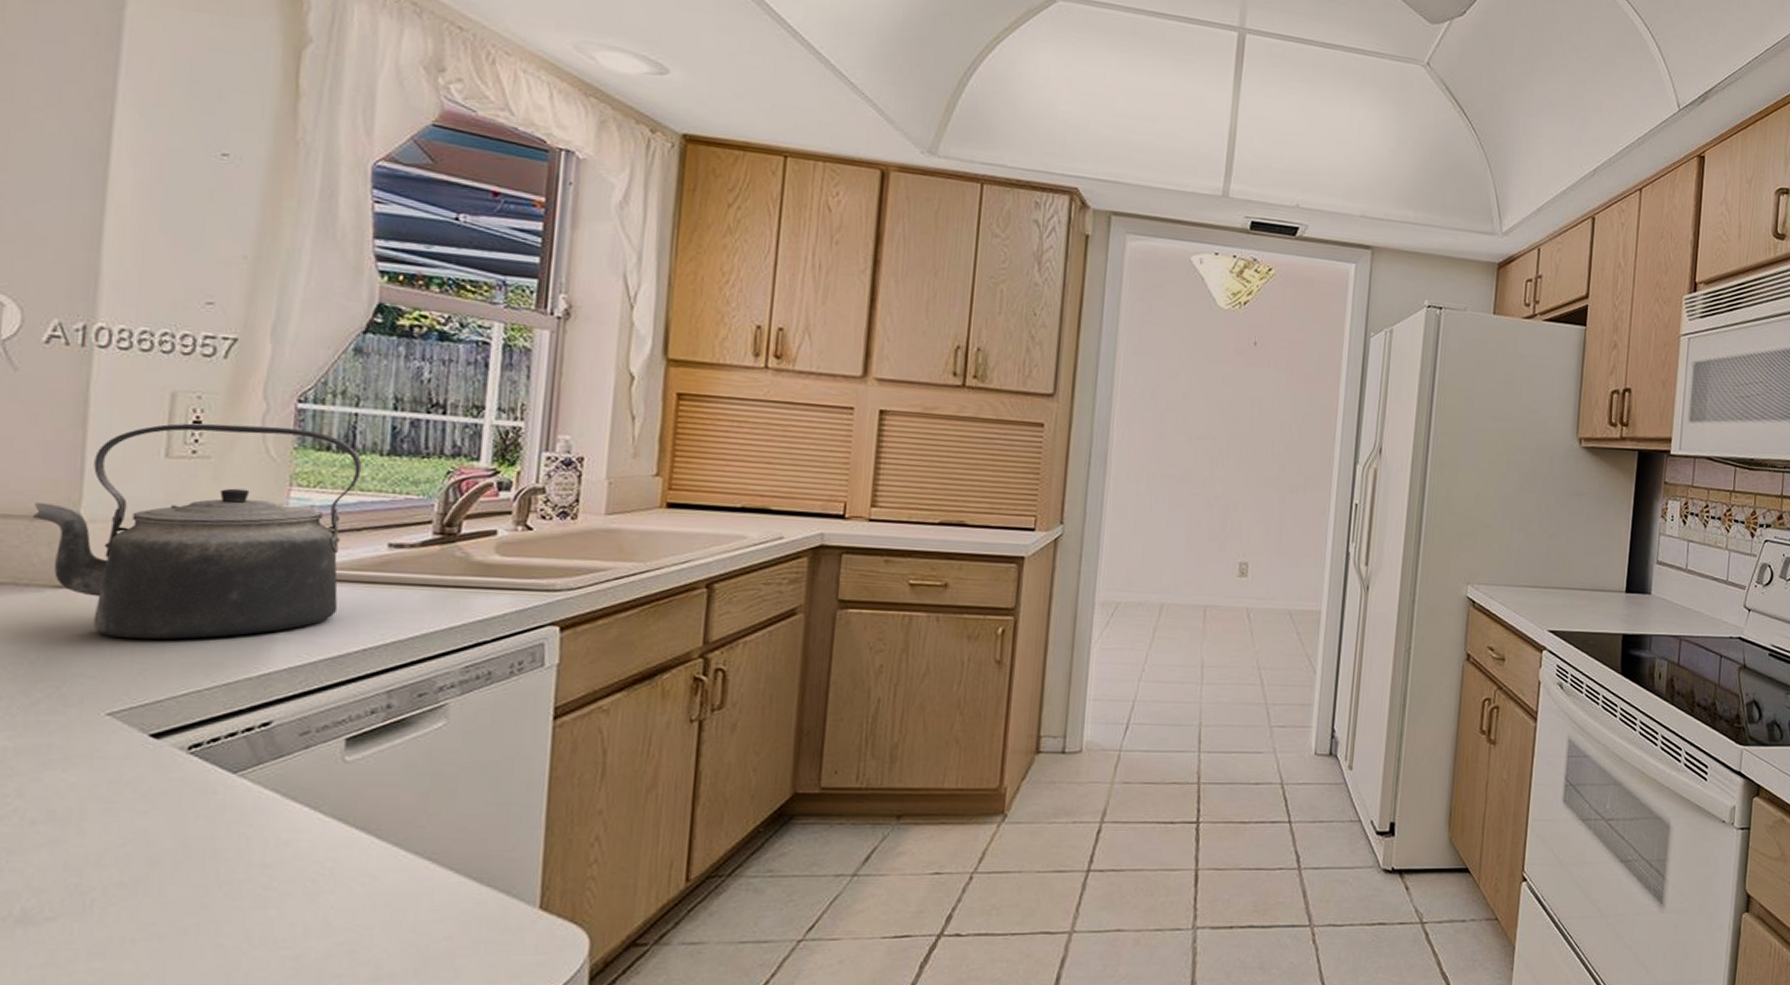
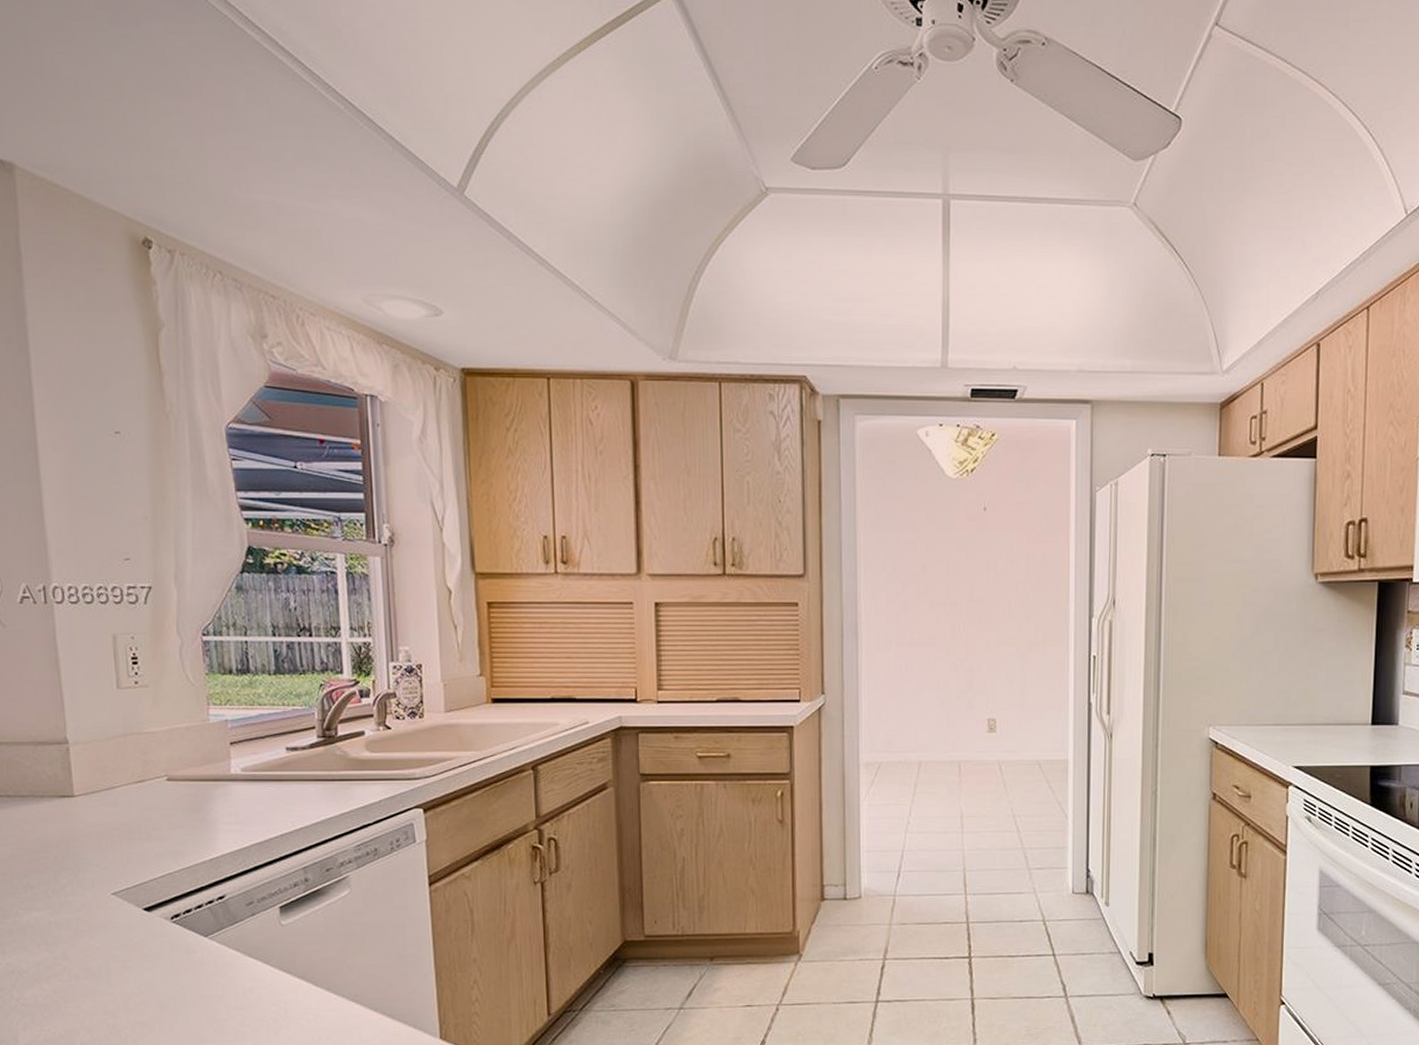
kettle: present [32,423,362,640] -> none [35,657,258,835]

